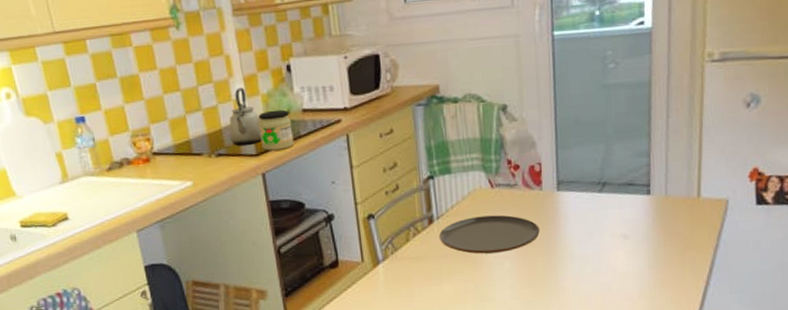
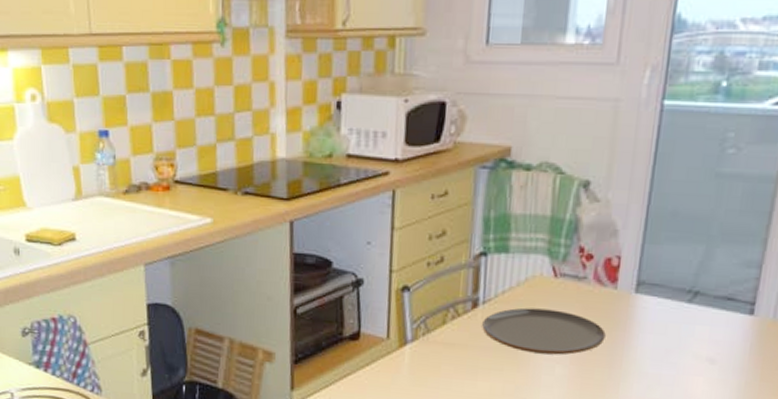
kettle: present [229,87,262,146] -> none [261,120,298,188]
jar: present [258,109,294,151] -> none [294,151,333,197]

